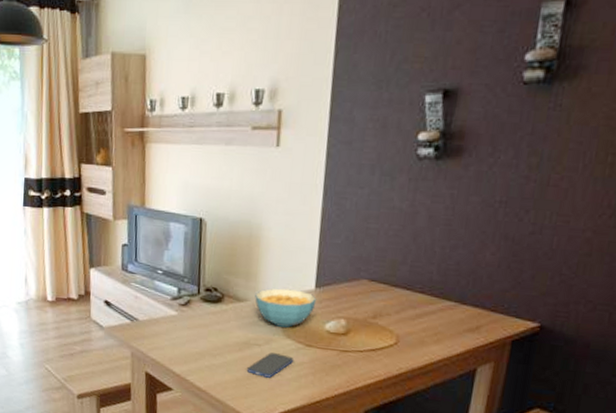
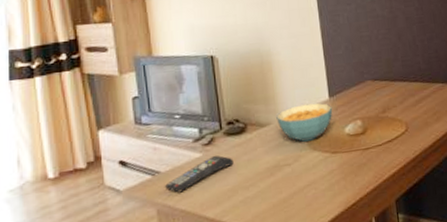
remote control: none [140,318,206,343] -> present [164,155,234,193]
smartphone: present [246,352,294,378] -> none [281,167,325,196]

